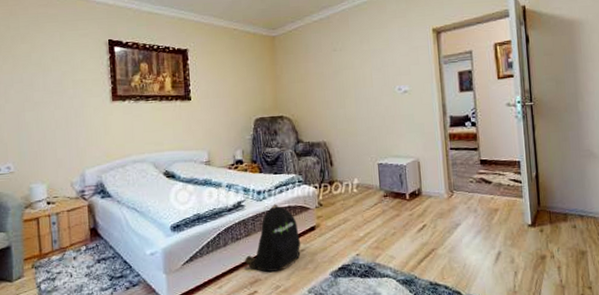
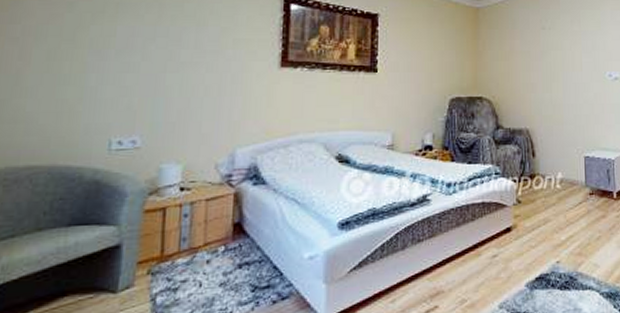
backpack: present [245,204,301,272] -> none [426,199,494,282]

